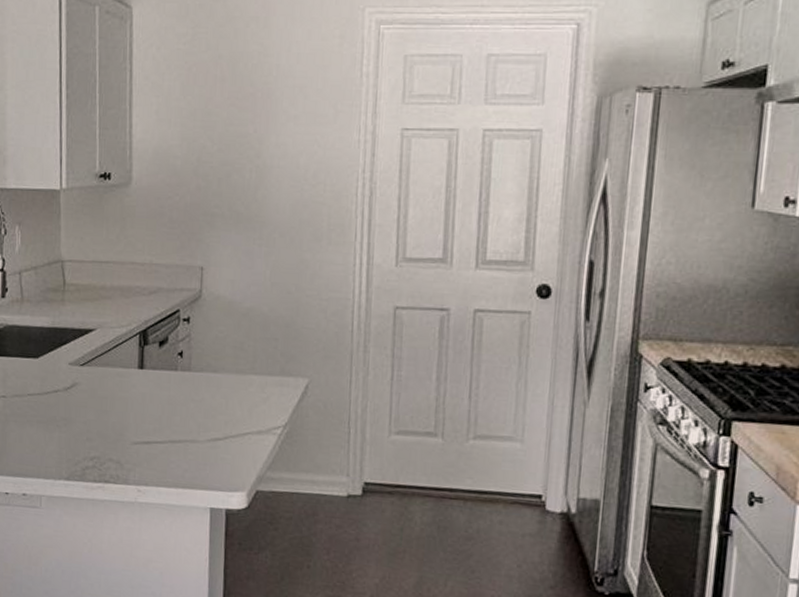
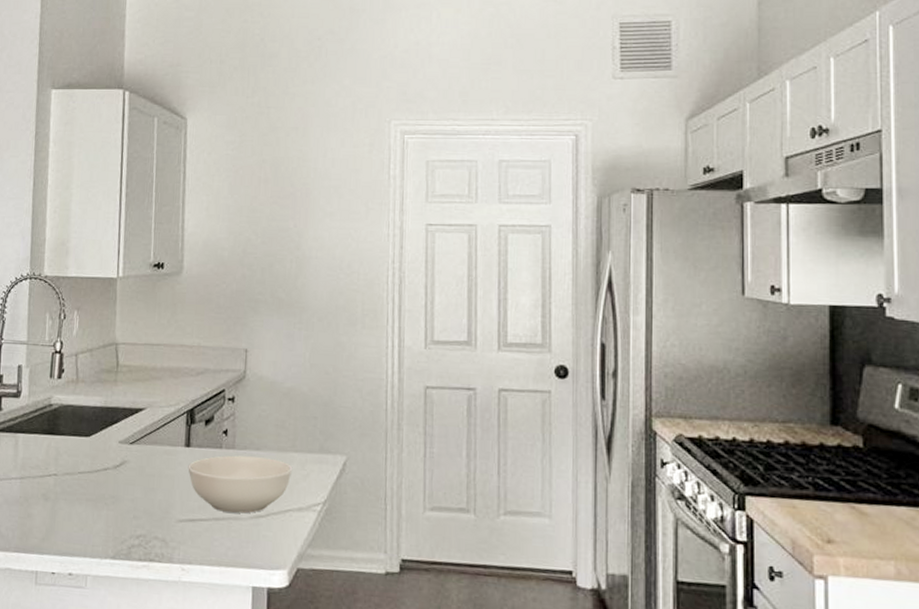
bowl: none [142,377,252,437] -> present [188,455,293,514]

